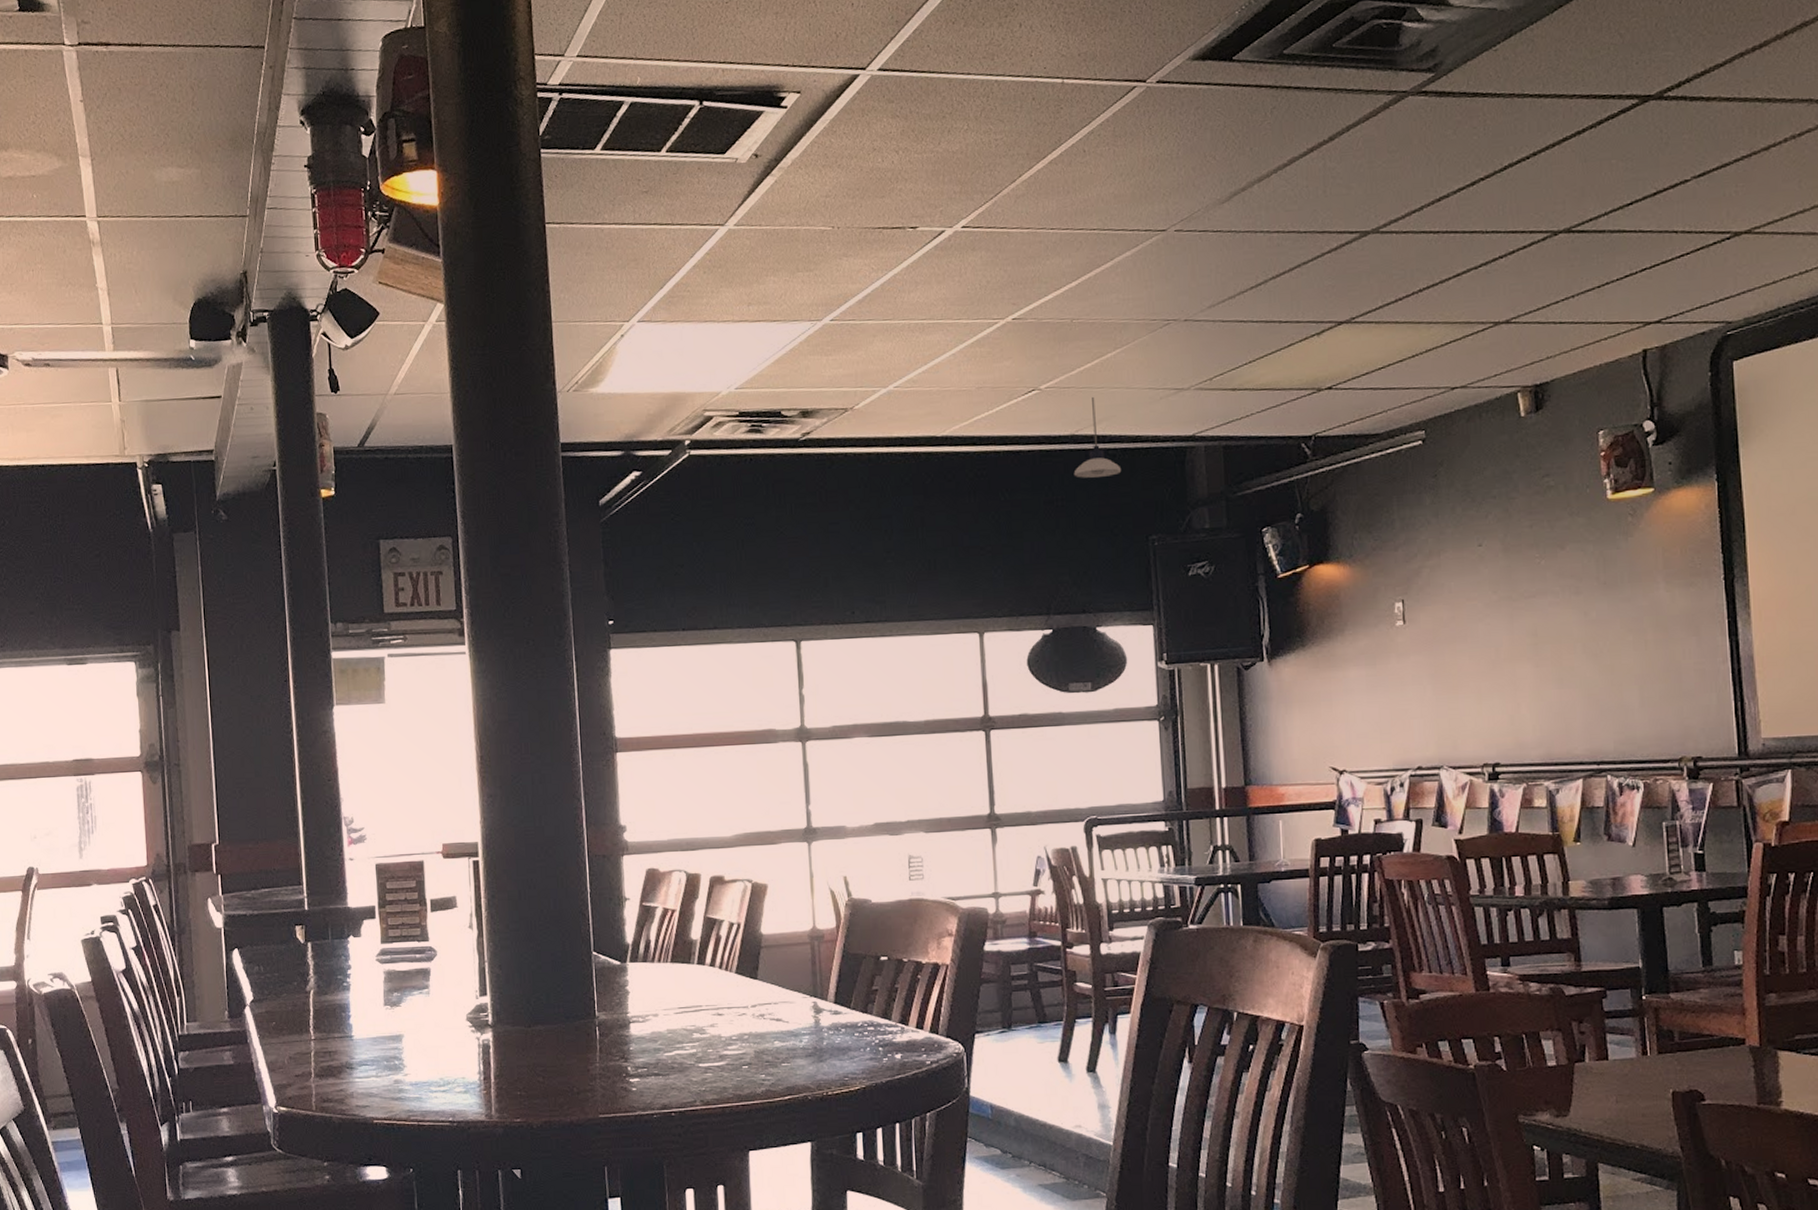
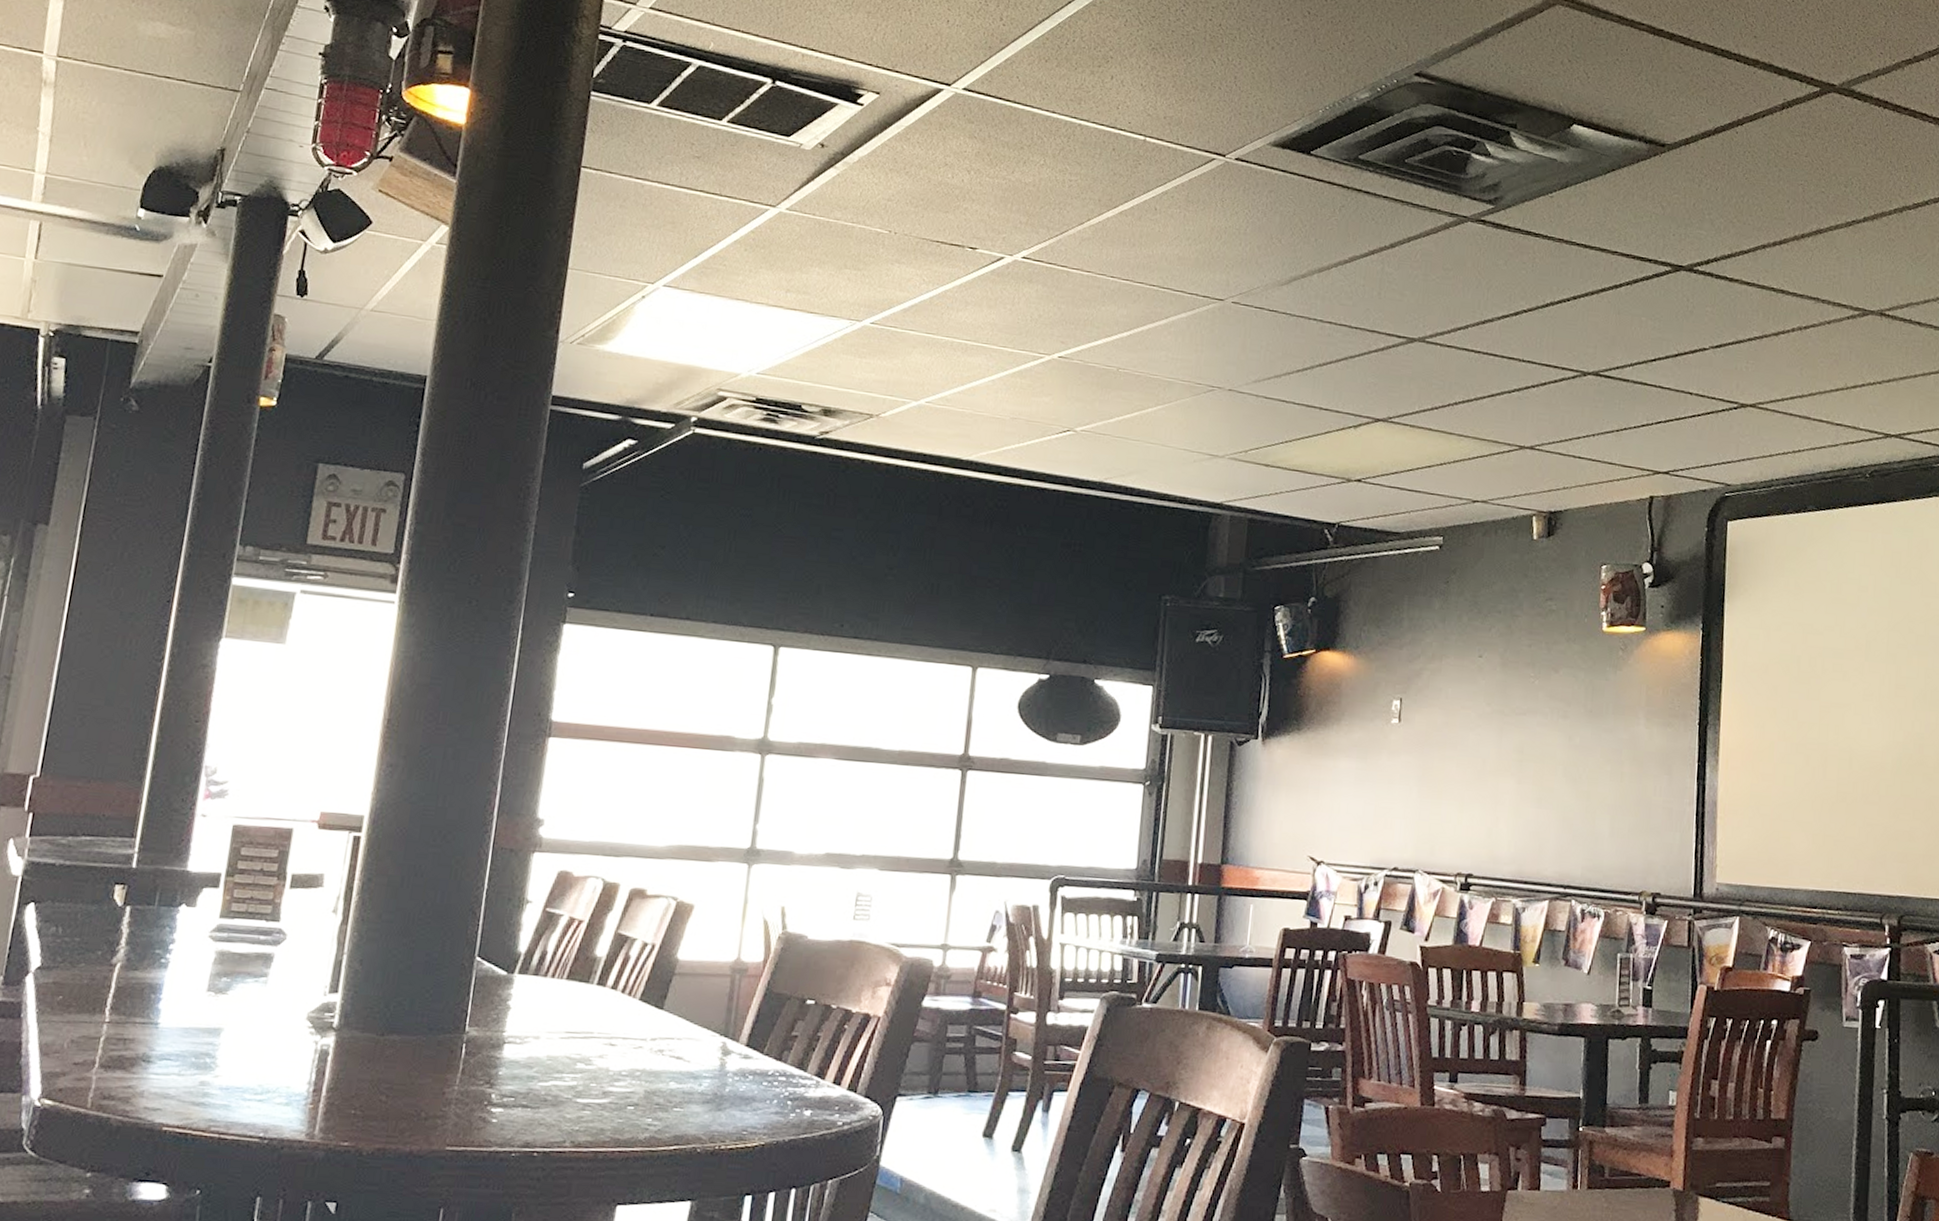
pendant light: present [1073,396,1122,478] -> none [1096,447,1145,530]

